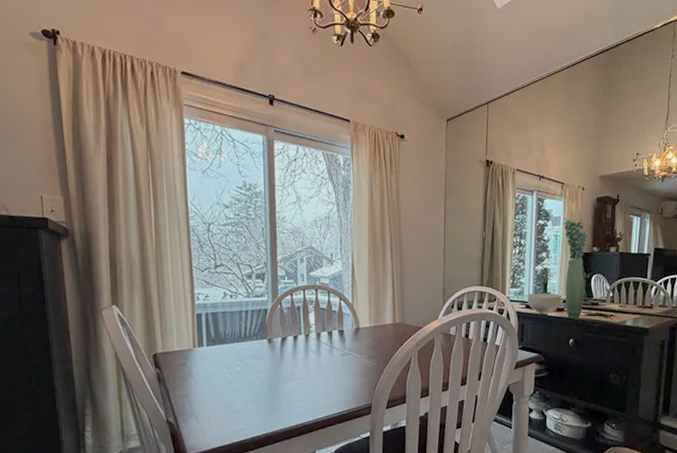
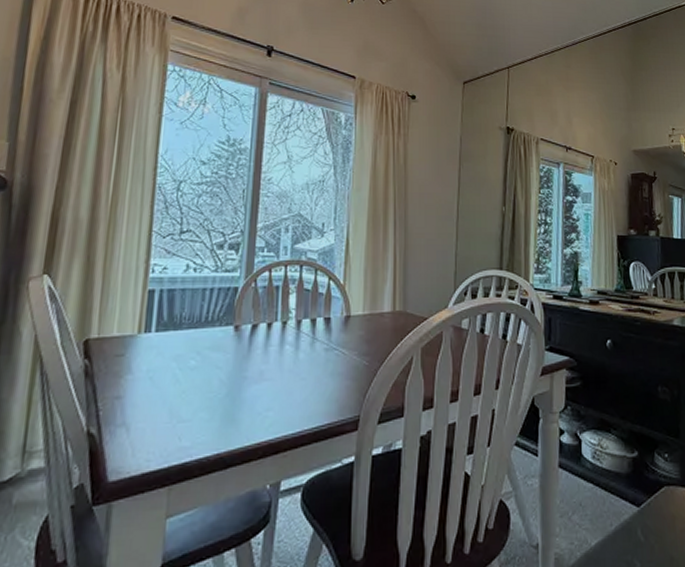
bowl: present [527,292,562,314] -> none [554,281,596,307]
vase: present [563,217,588,320] -> none [594,194,623,316]

